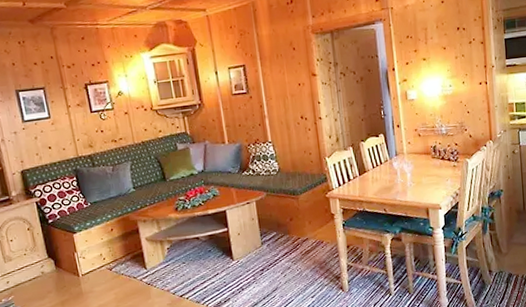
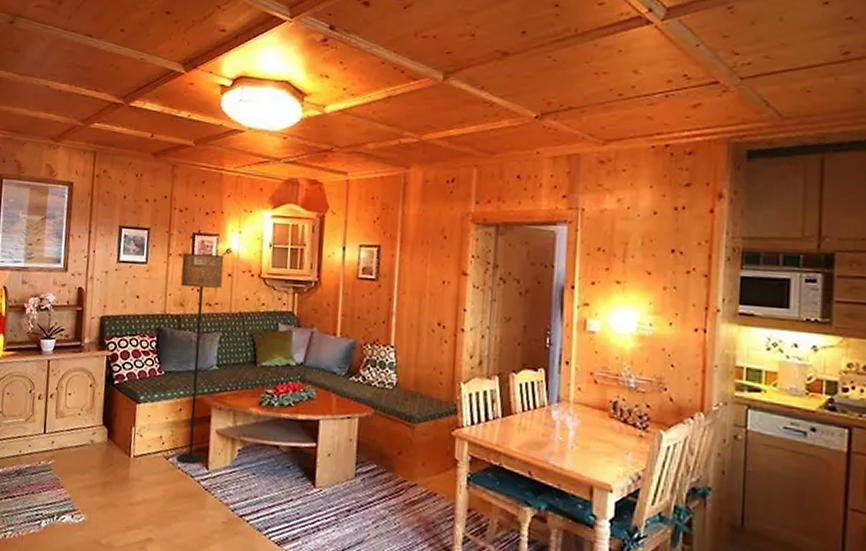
floor lamp: none [80,98,141,270] -> present [176,253,224,464]

